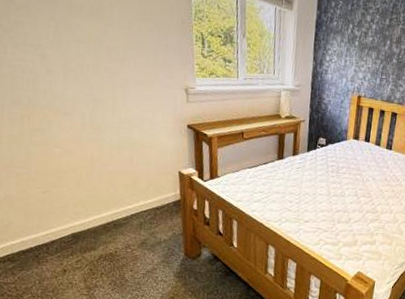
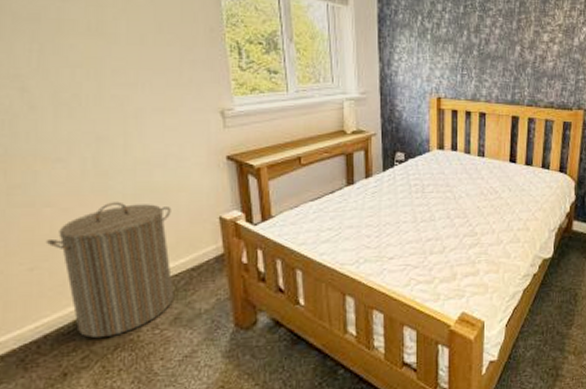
laundry hamper: none [55,150,144,249] -> present [46,201,173,338]

